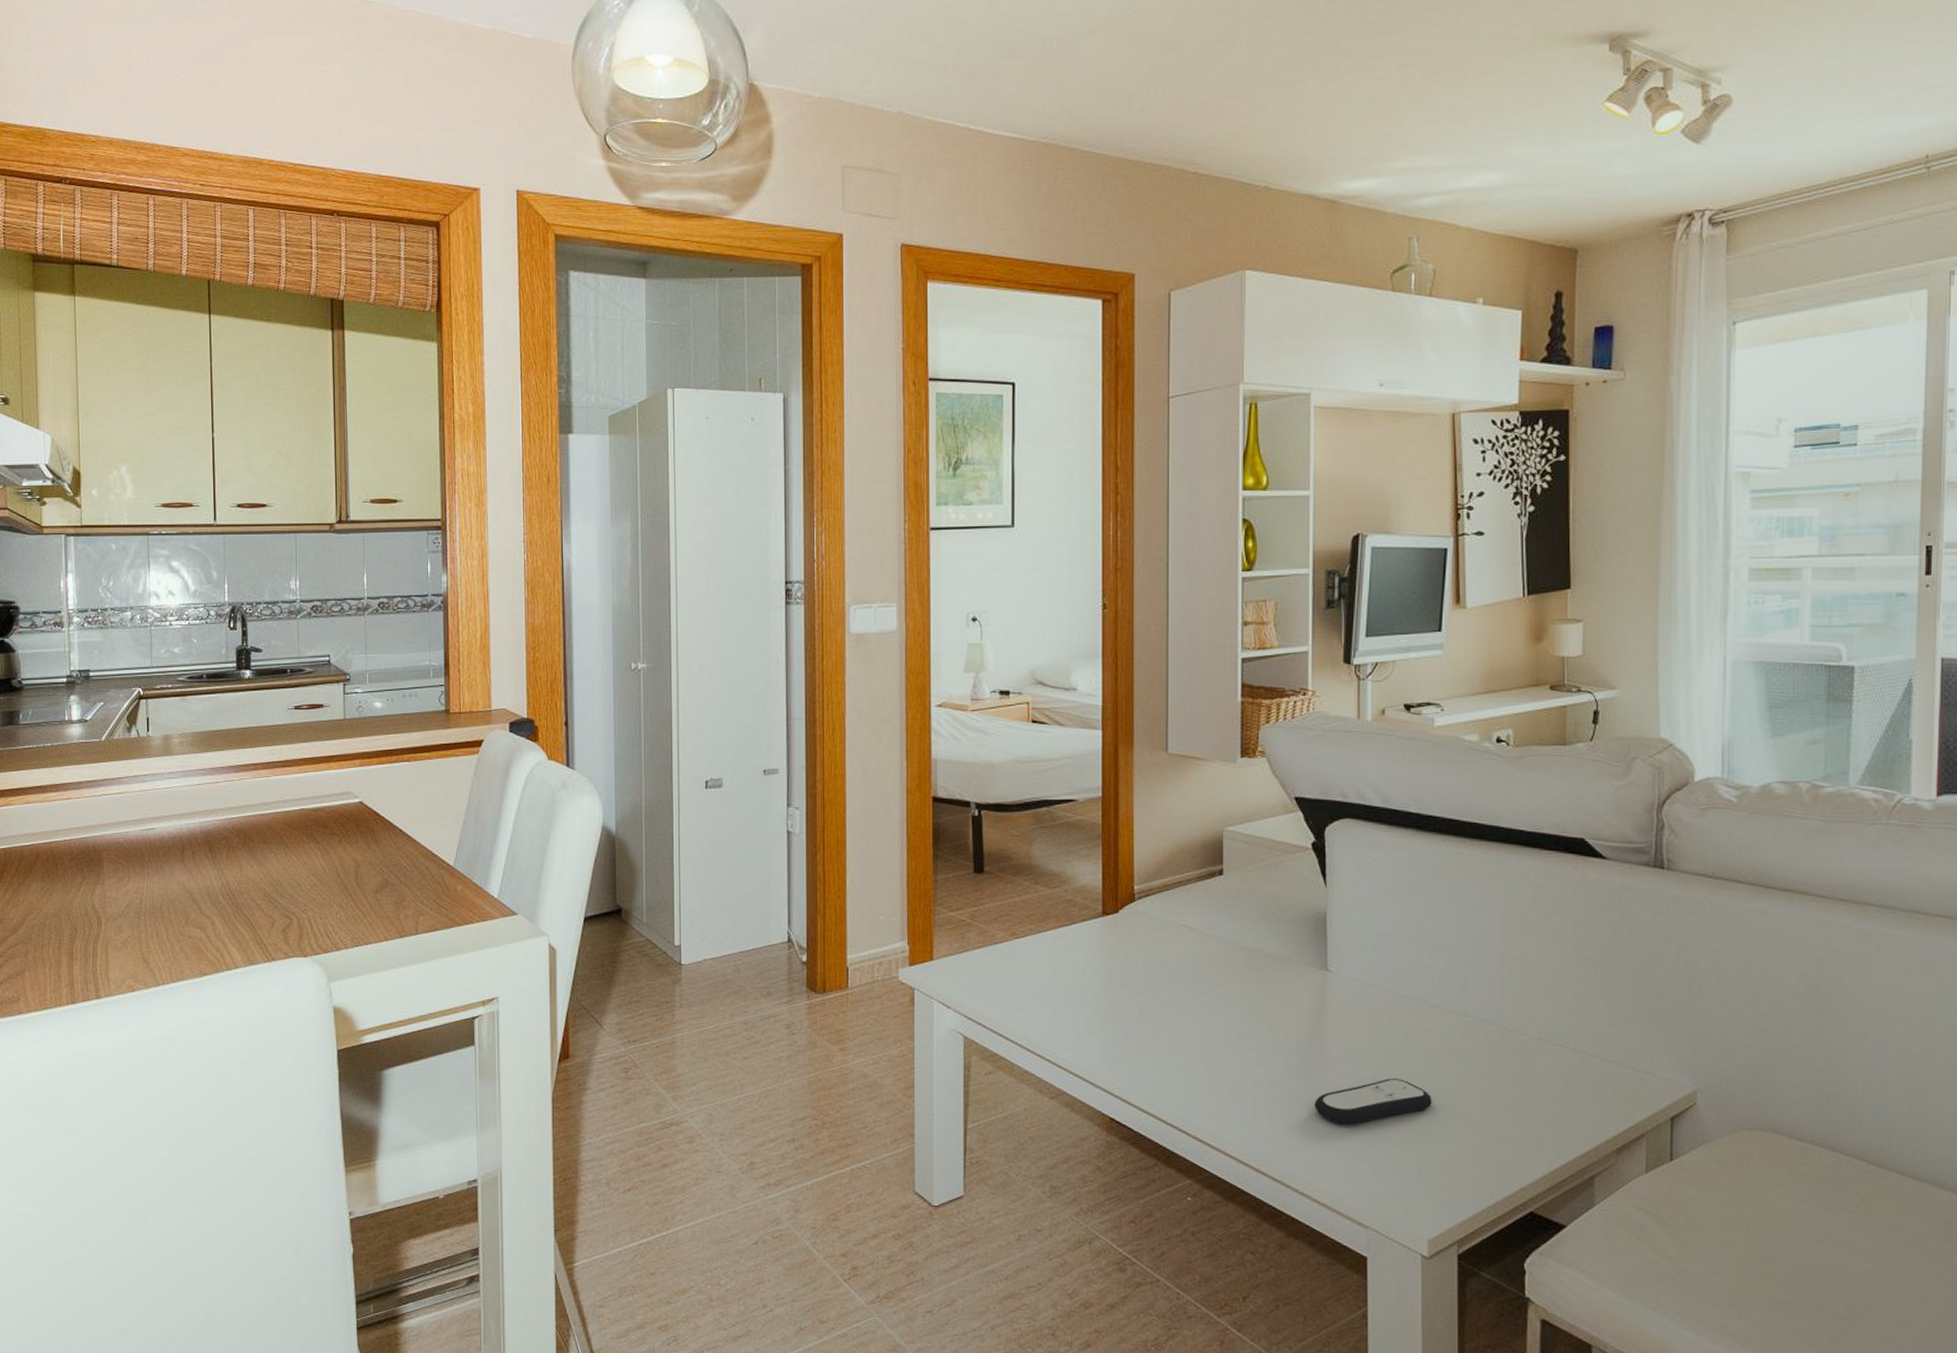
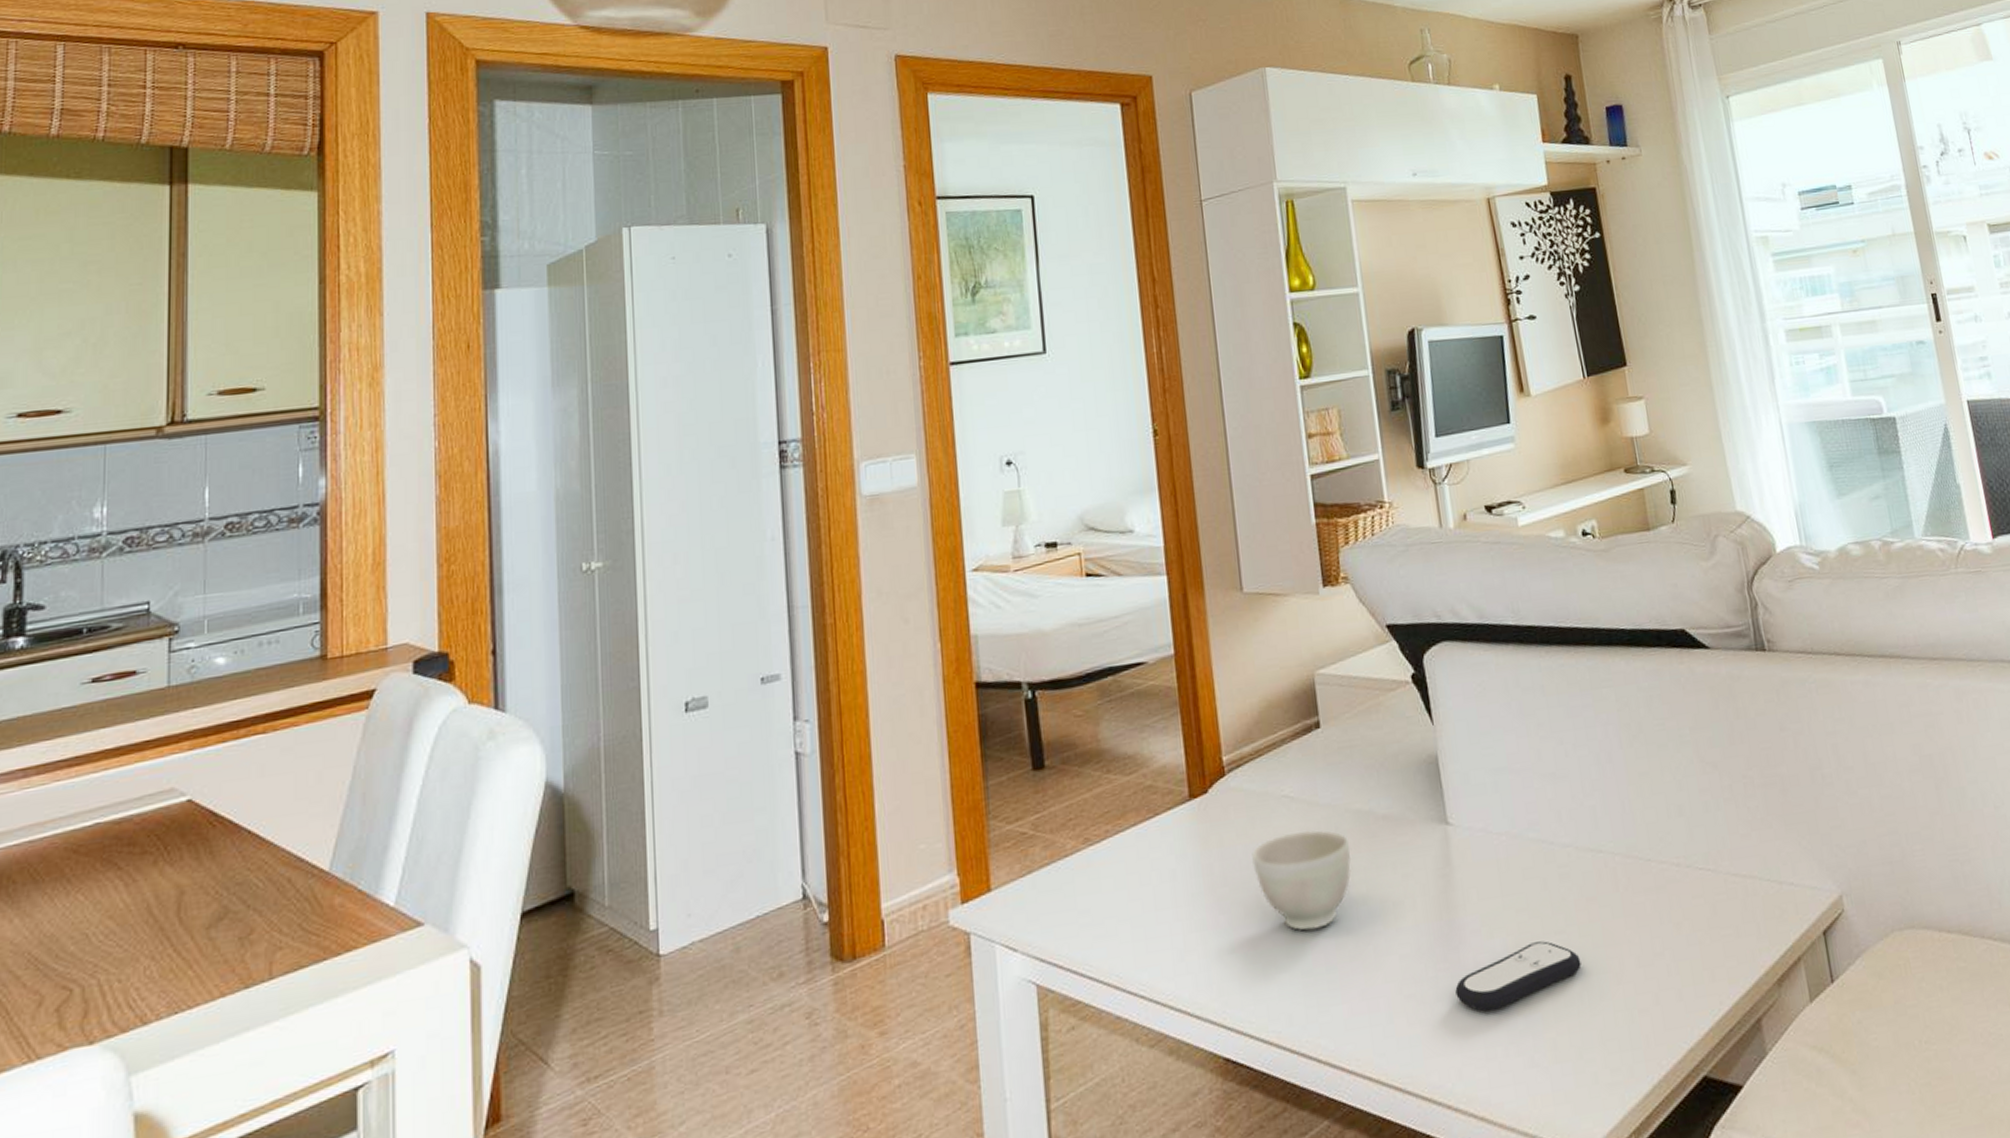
bowl: none [1151,956,1237,1035] -> present [1252,830,1352,931]

